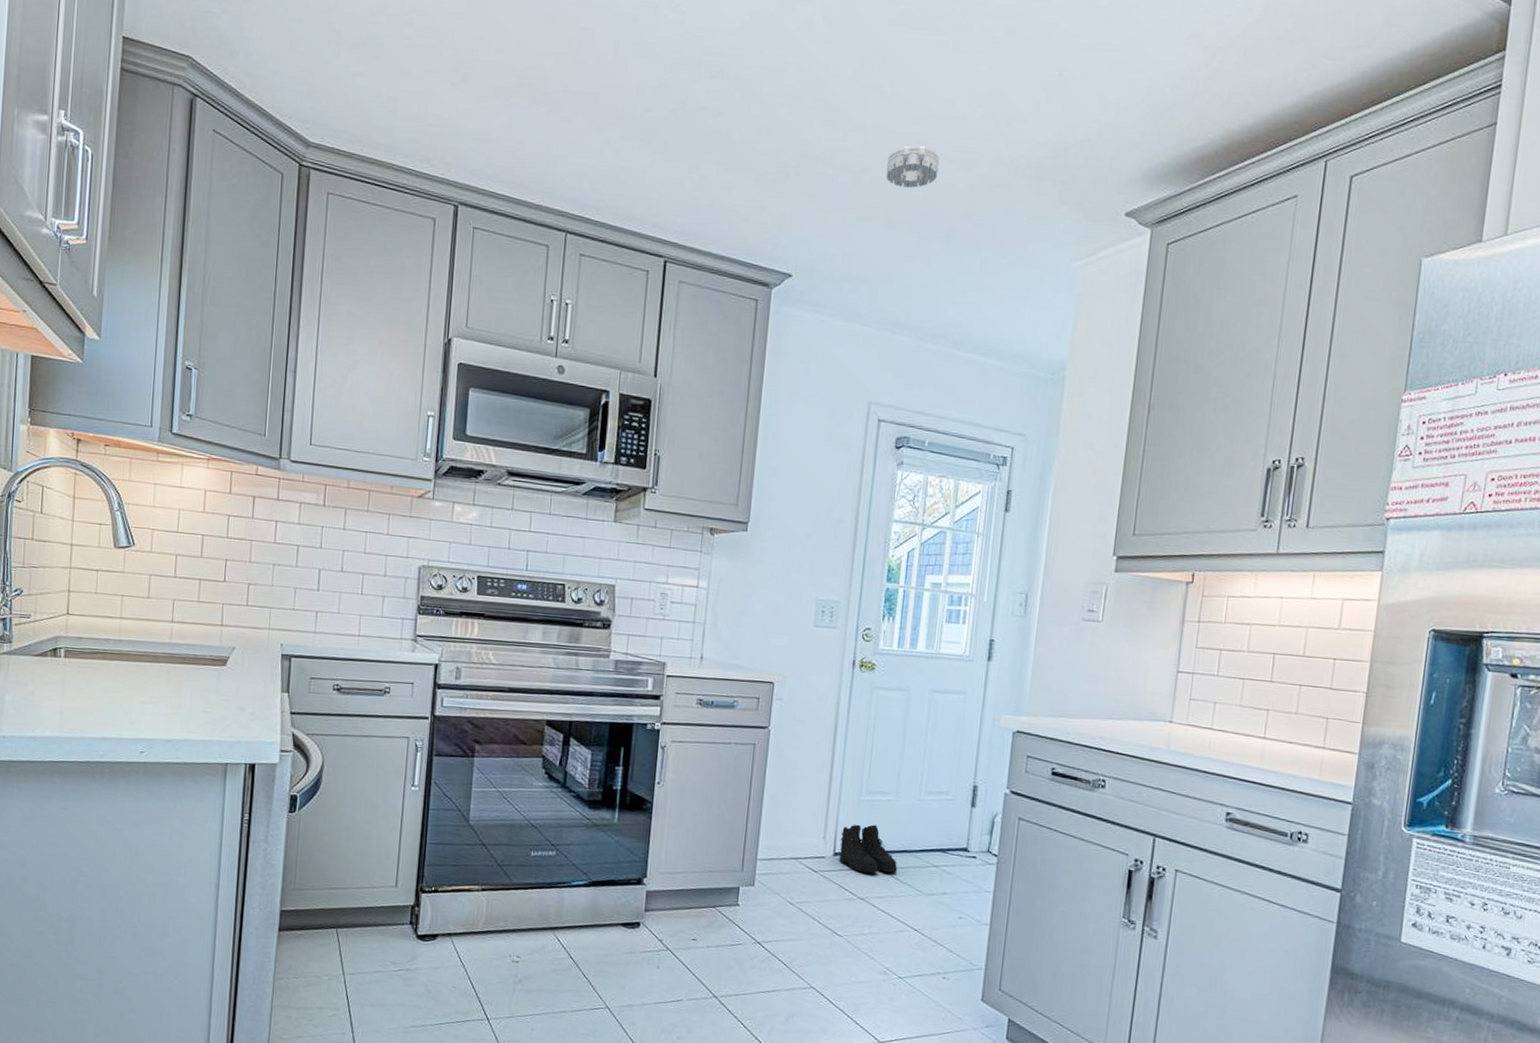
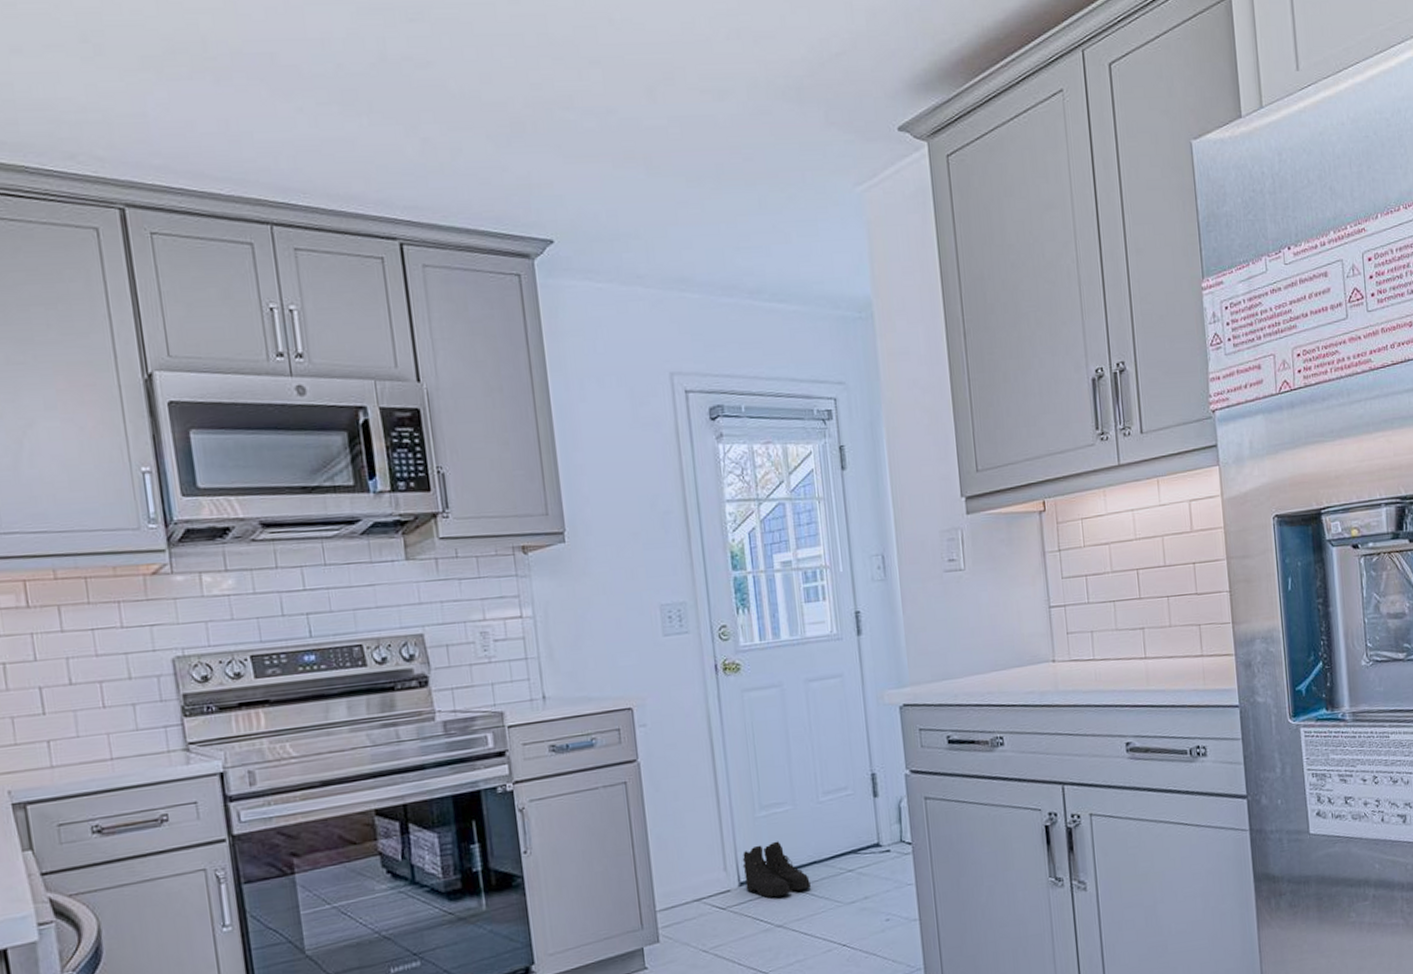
smoke detector: present [886,145,940,188] -> none [633,77,693,126]

